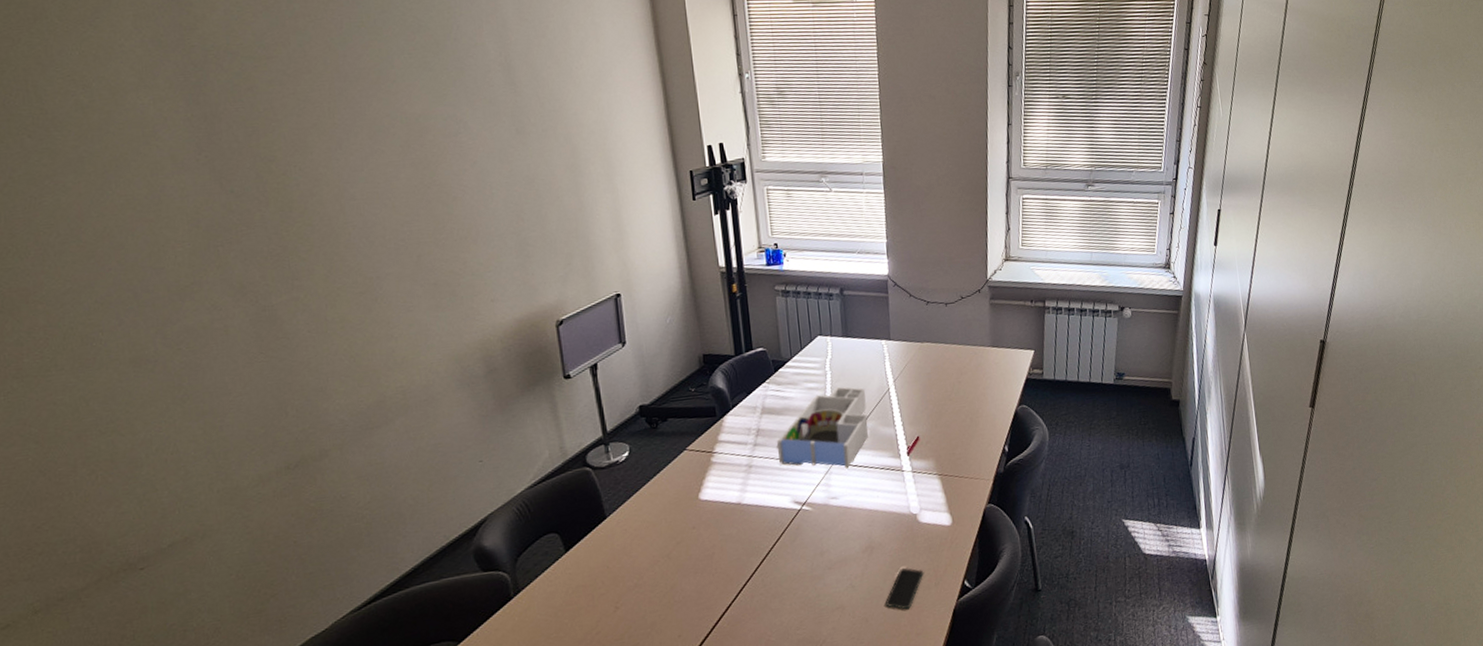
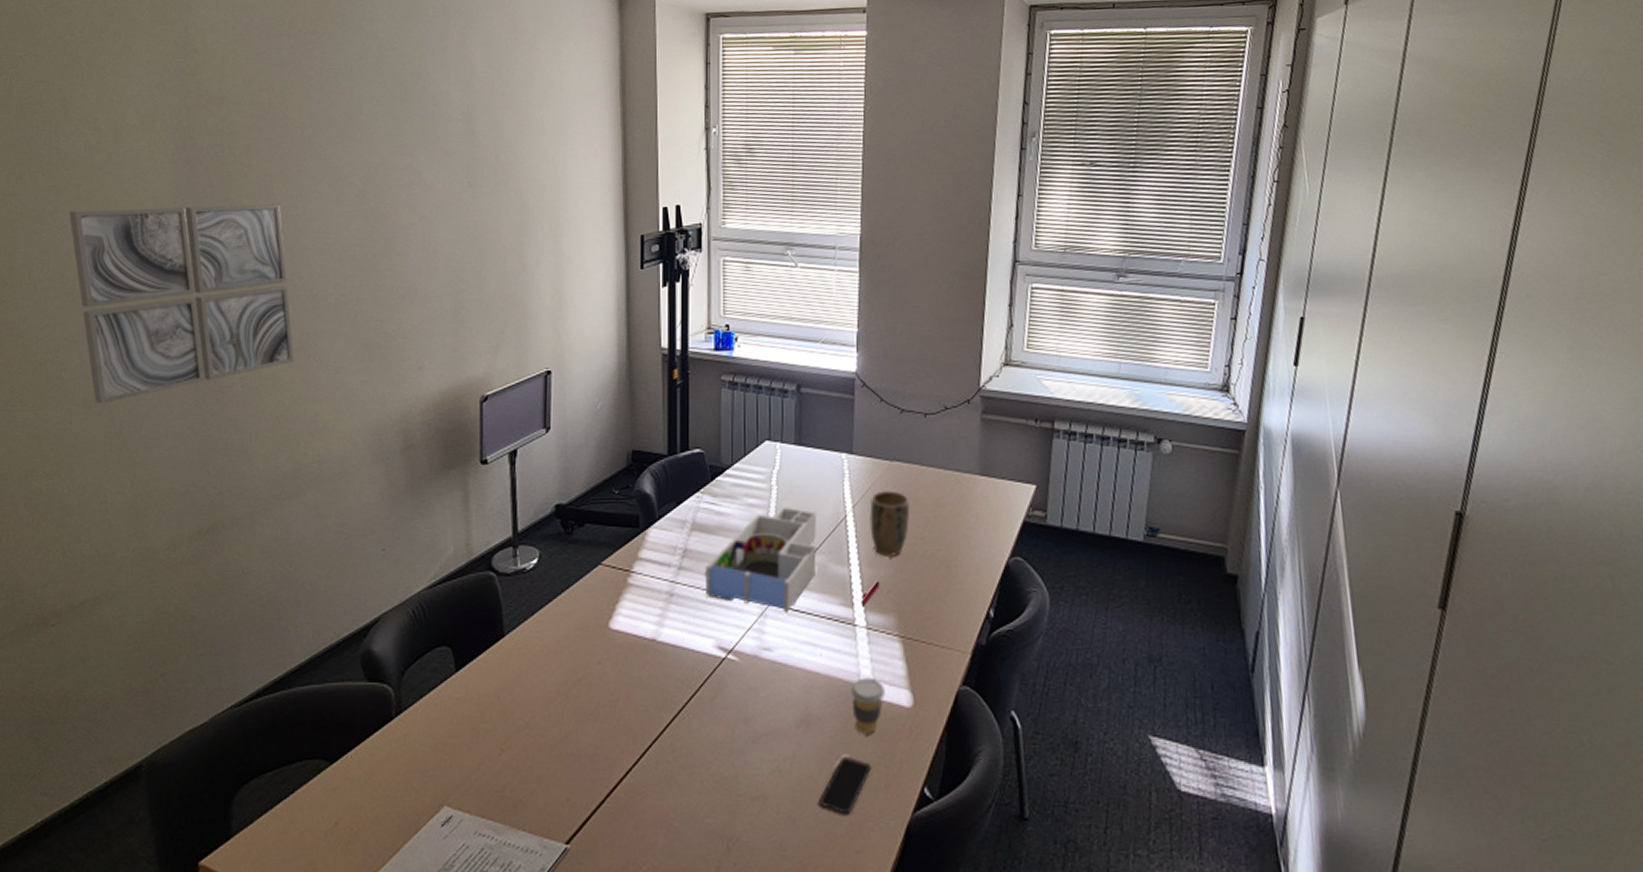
wall art: none [70,157,360,361] -> present [68,204,294,405]
coffee cup: none [903,508,930,551] -> present [851,677,885,735]
plant pot: none [907,365,940,417] -> present [869,490,910,558]

